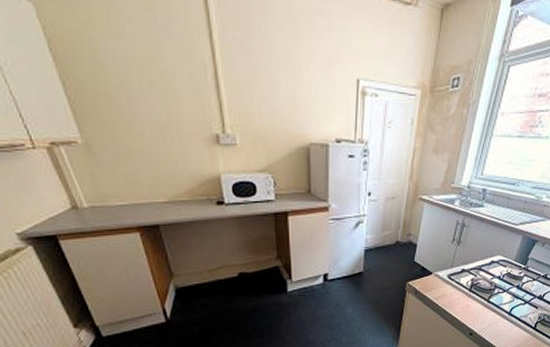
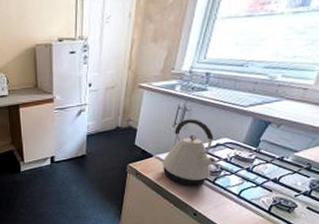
kettle: none [440,235,491,305] -> present [162,119,217,186]

